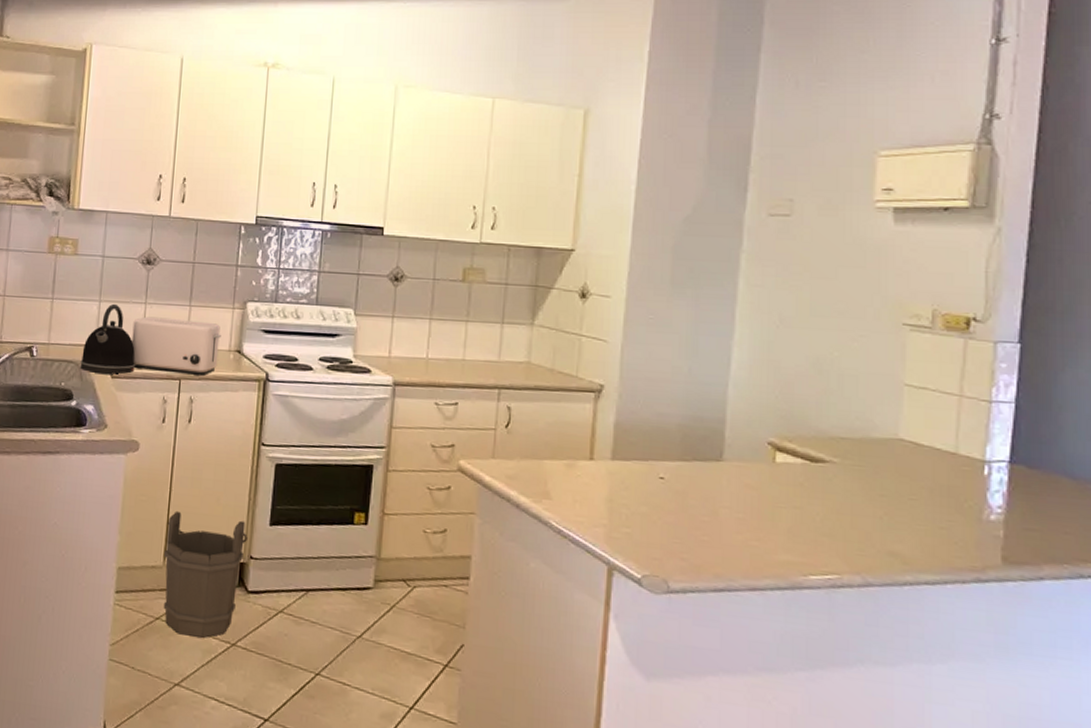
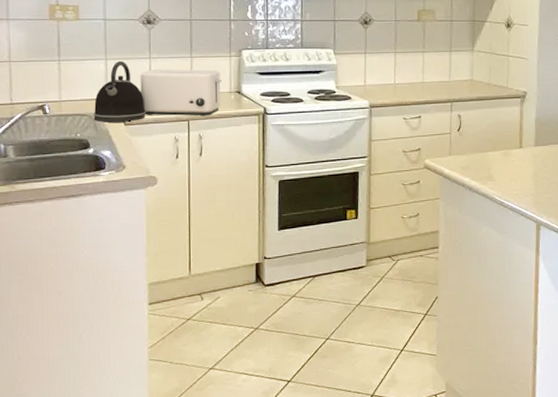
bucket: present [163,510,248,638] -> none [189,229,260,329]

